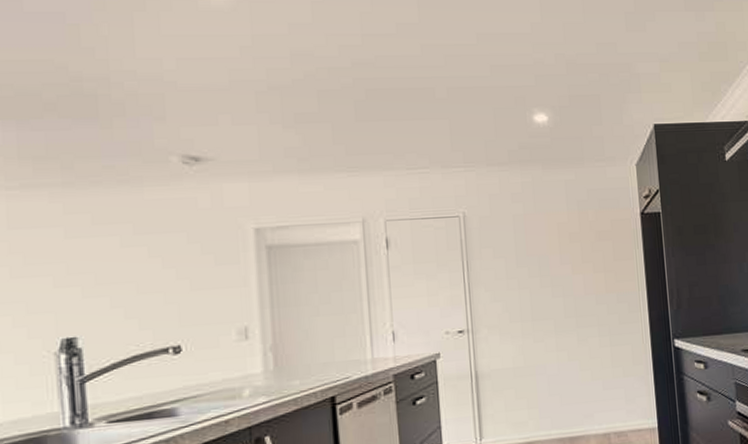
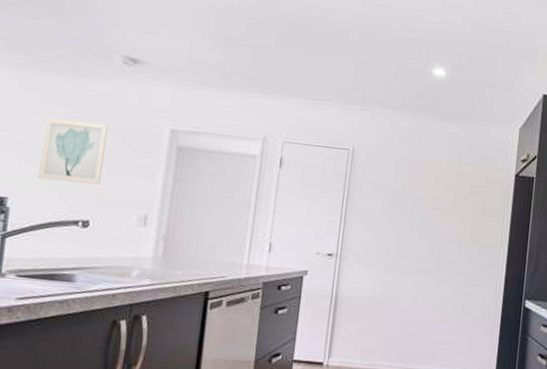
wall art: none [104,234,184,310] -> present [38,118,108,185]

